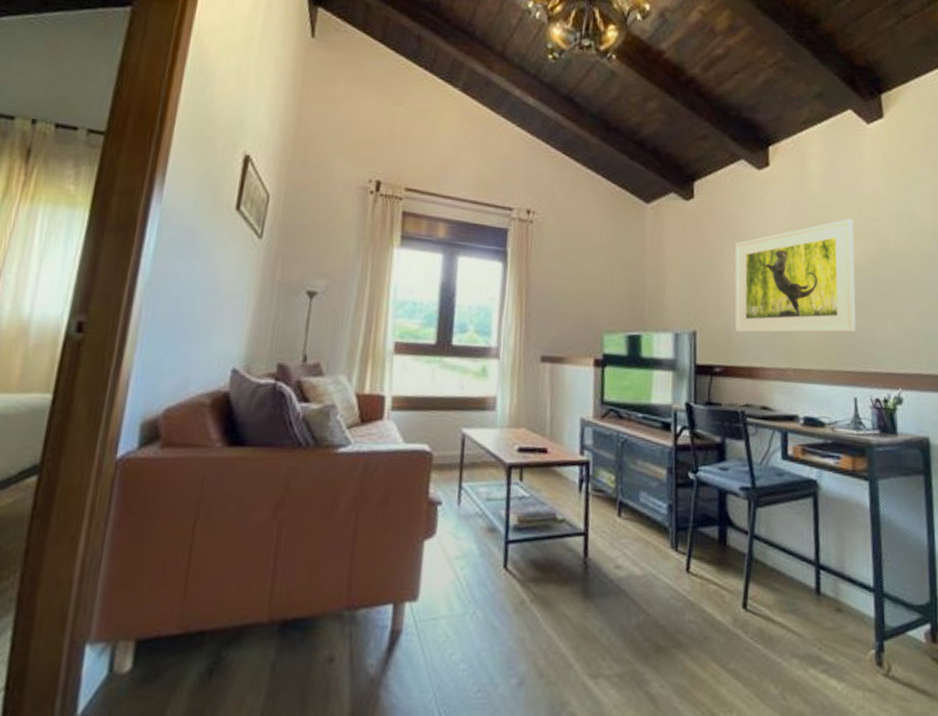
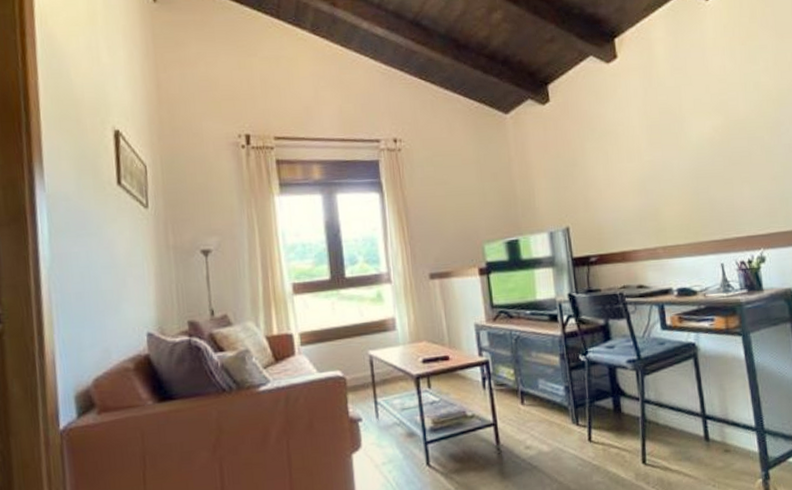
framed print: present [734,218,856,333] -> none [595,96,716,222]

